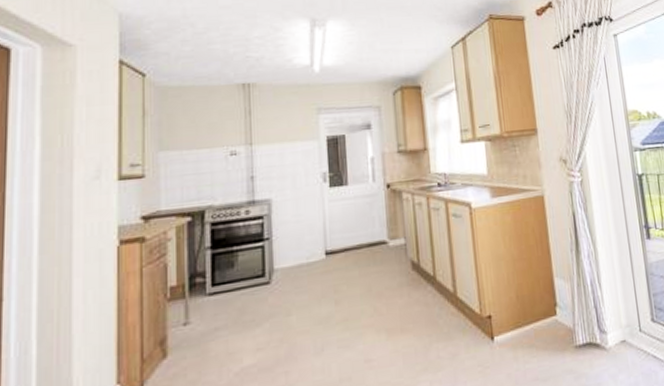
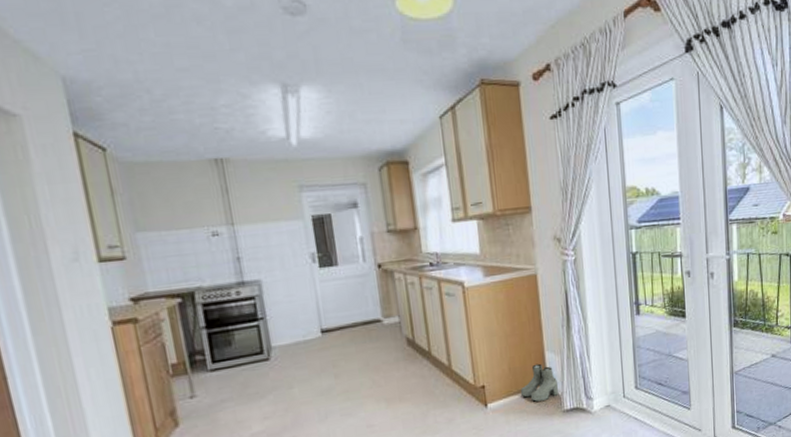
boots: none [529,291,570,336] -> present [520,363,559,402]

